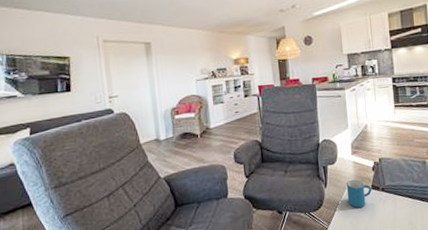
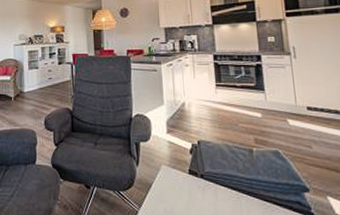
mug: present [346,180,372,208] -> none [160,162,189,193]

